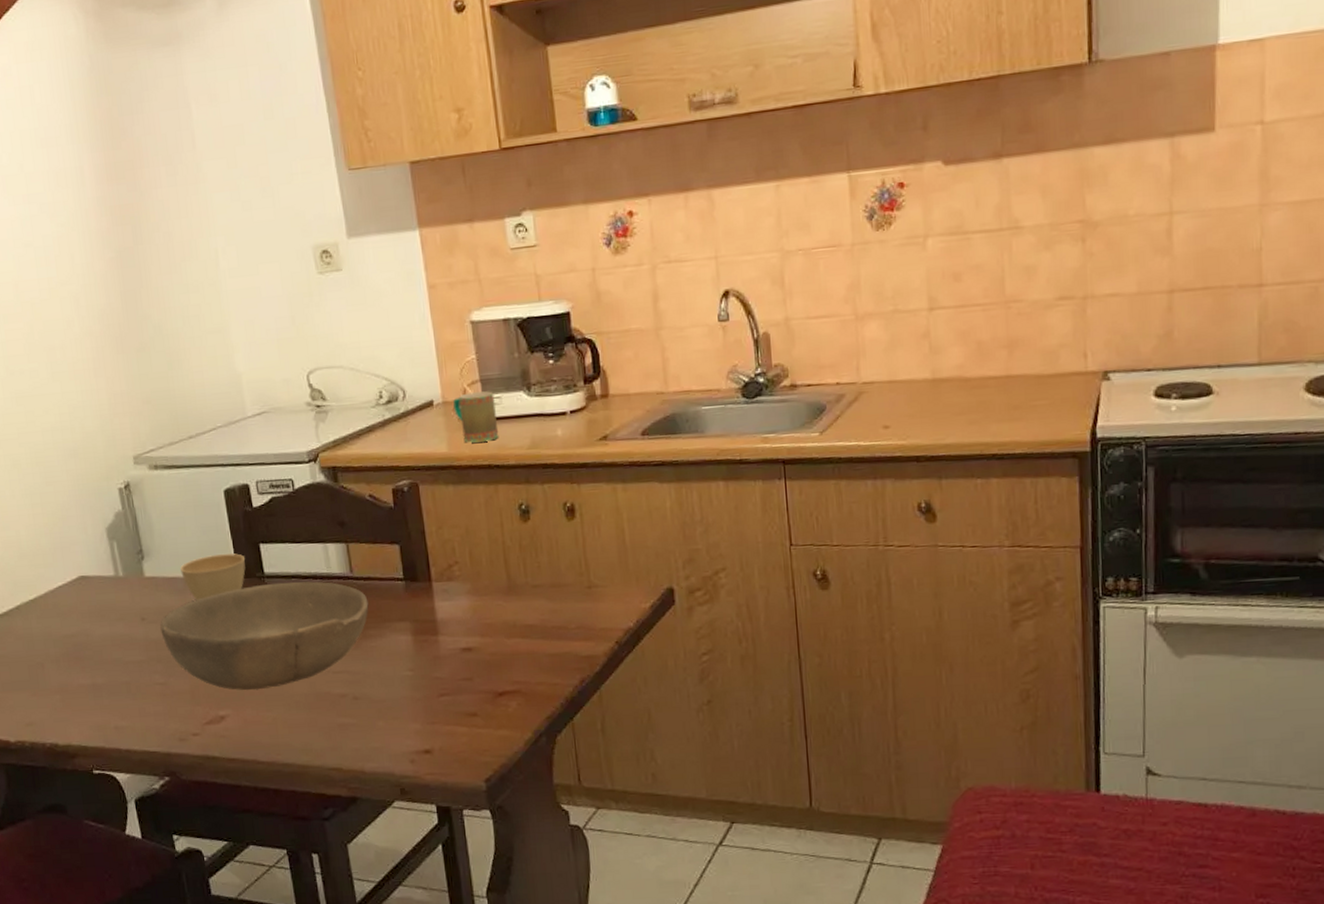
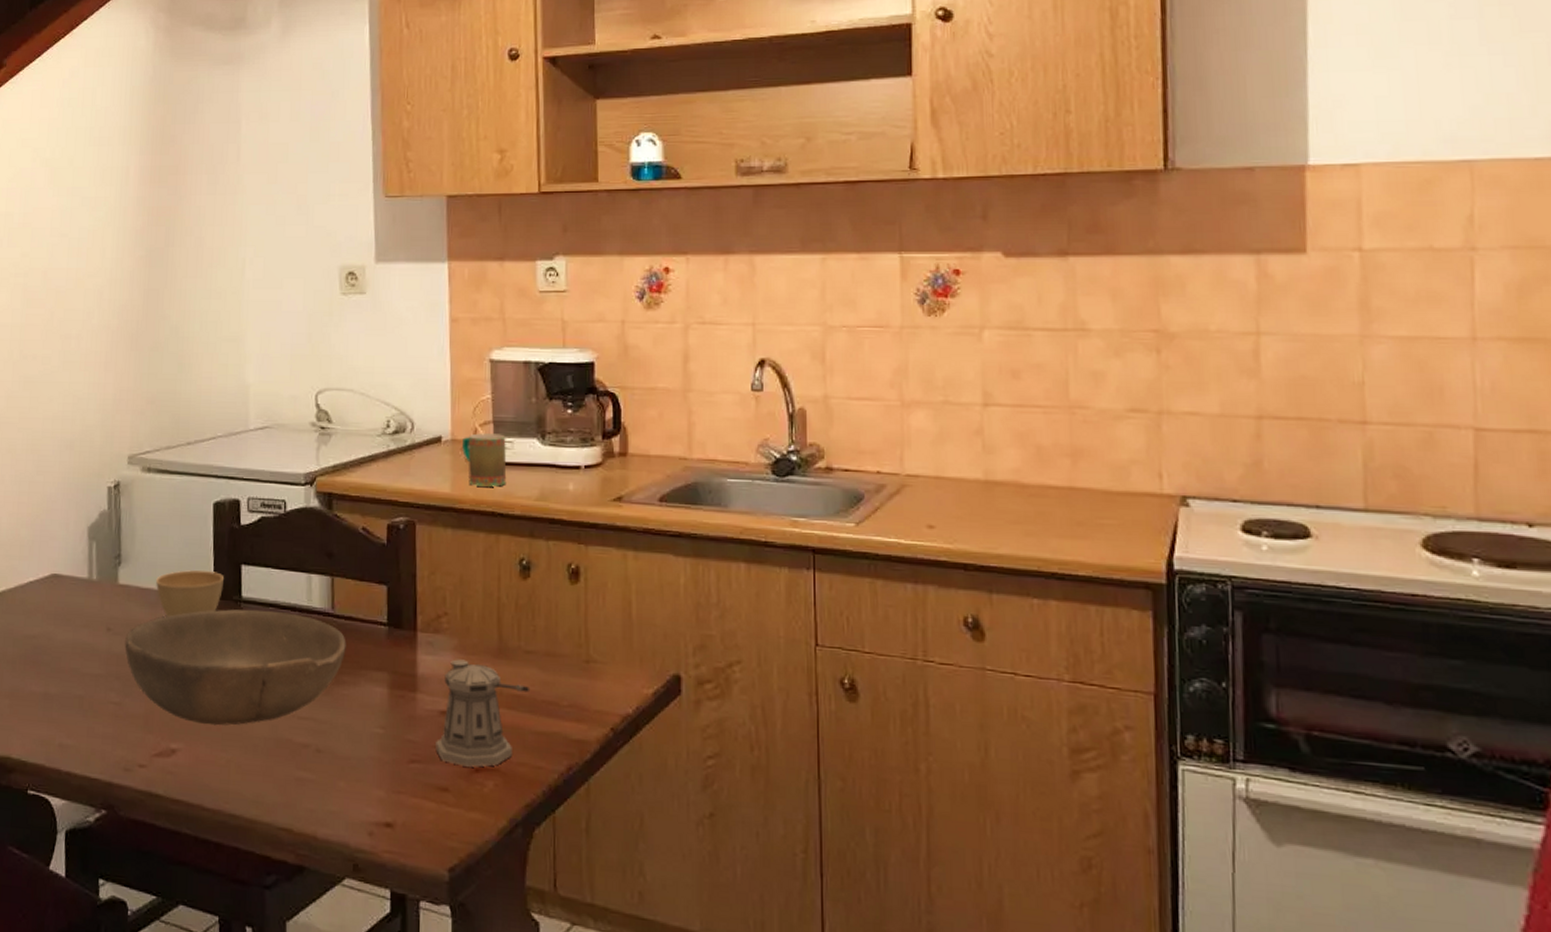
pepper shaker: none [461,600,541,693] -> present [436,659,531,767]

